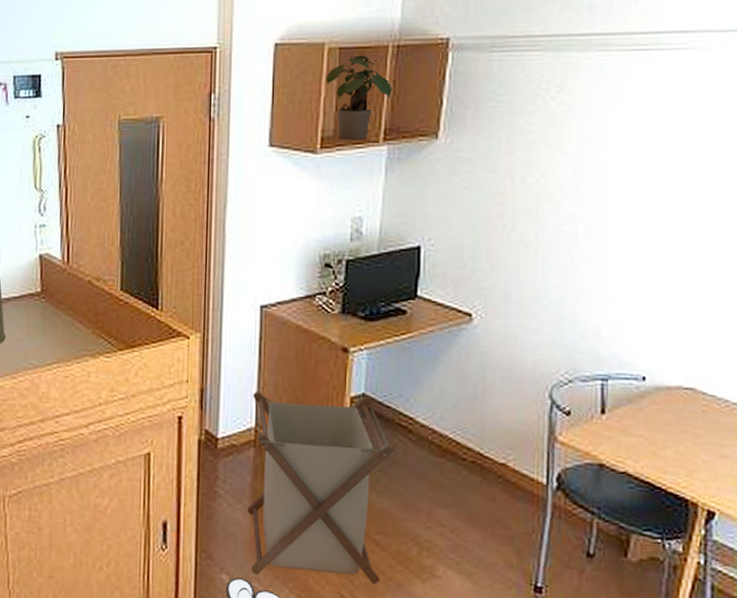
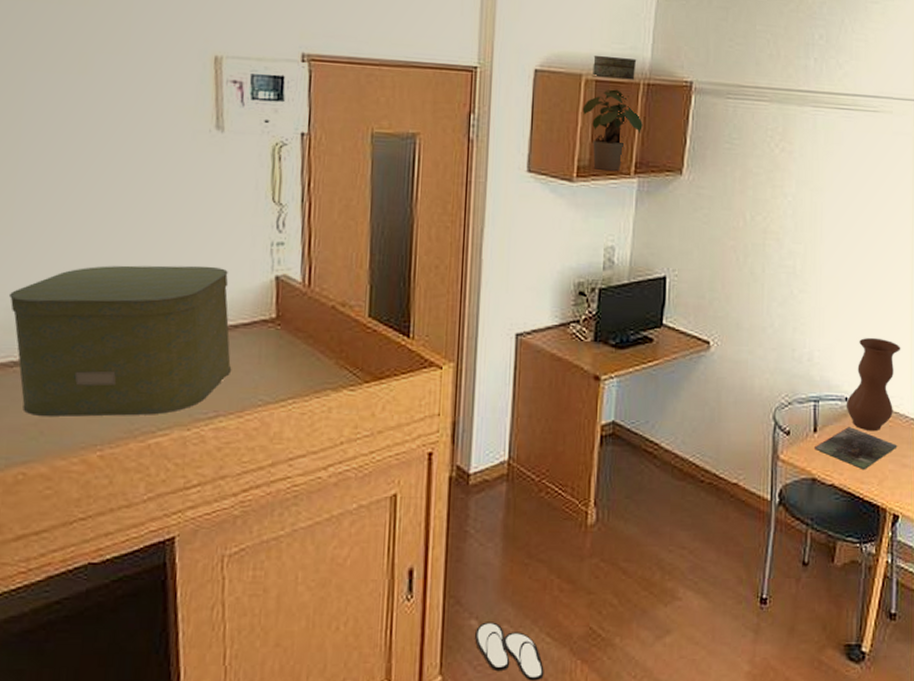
laundry basket: present [247,391,395,584] -> none [498,422,642,616]
decorative box: none [336,21,385,45] -> present [593,55,637,80]
magazine: none [602,409,714,458] -> present [815,427,898,469]
vase: none [643,310,720,416] -> present [846,338,901,432]

